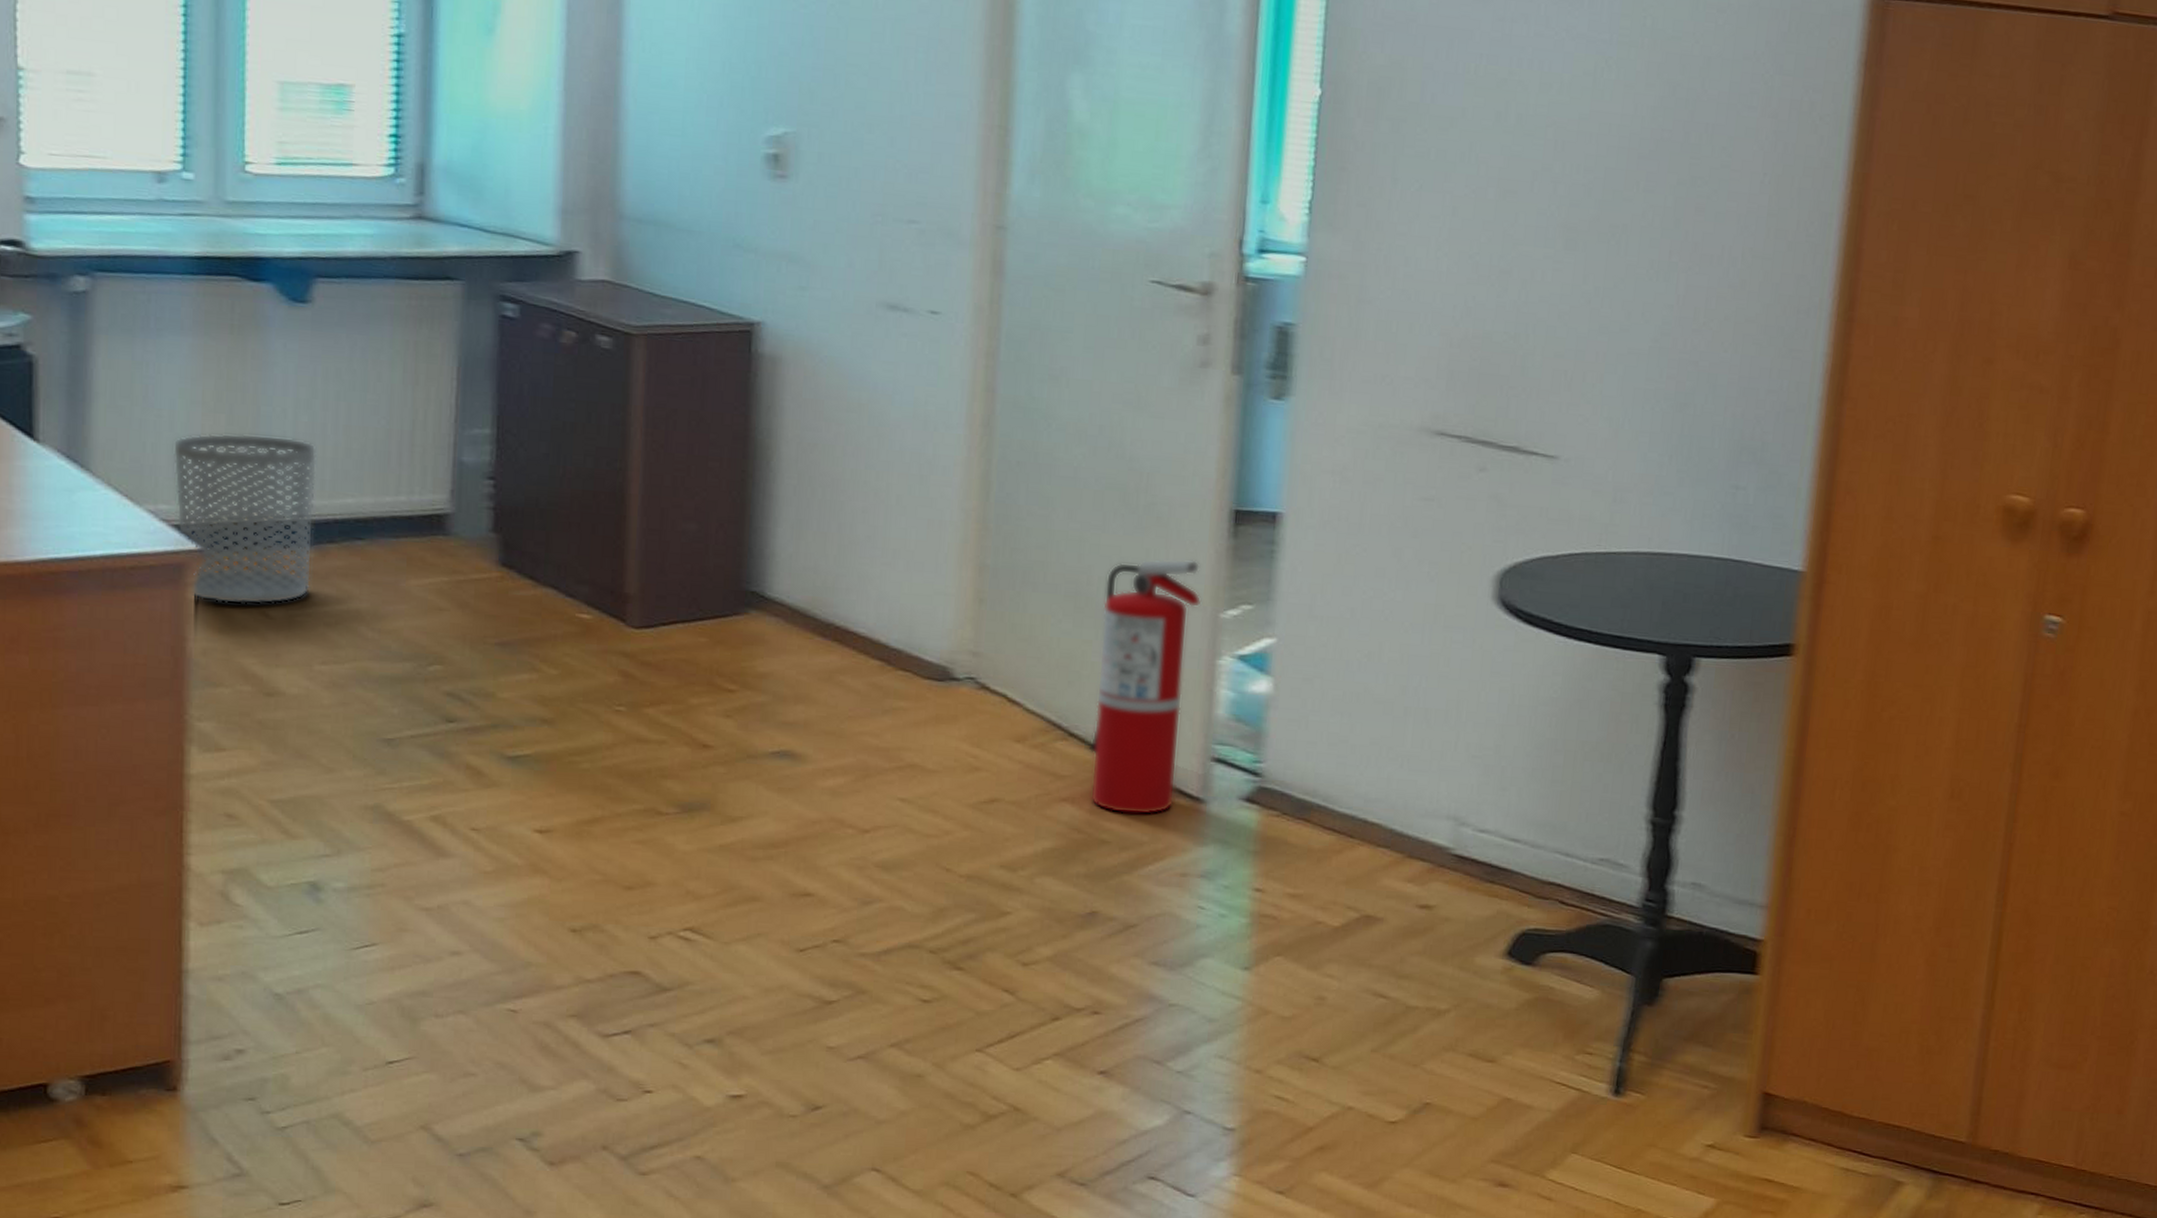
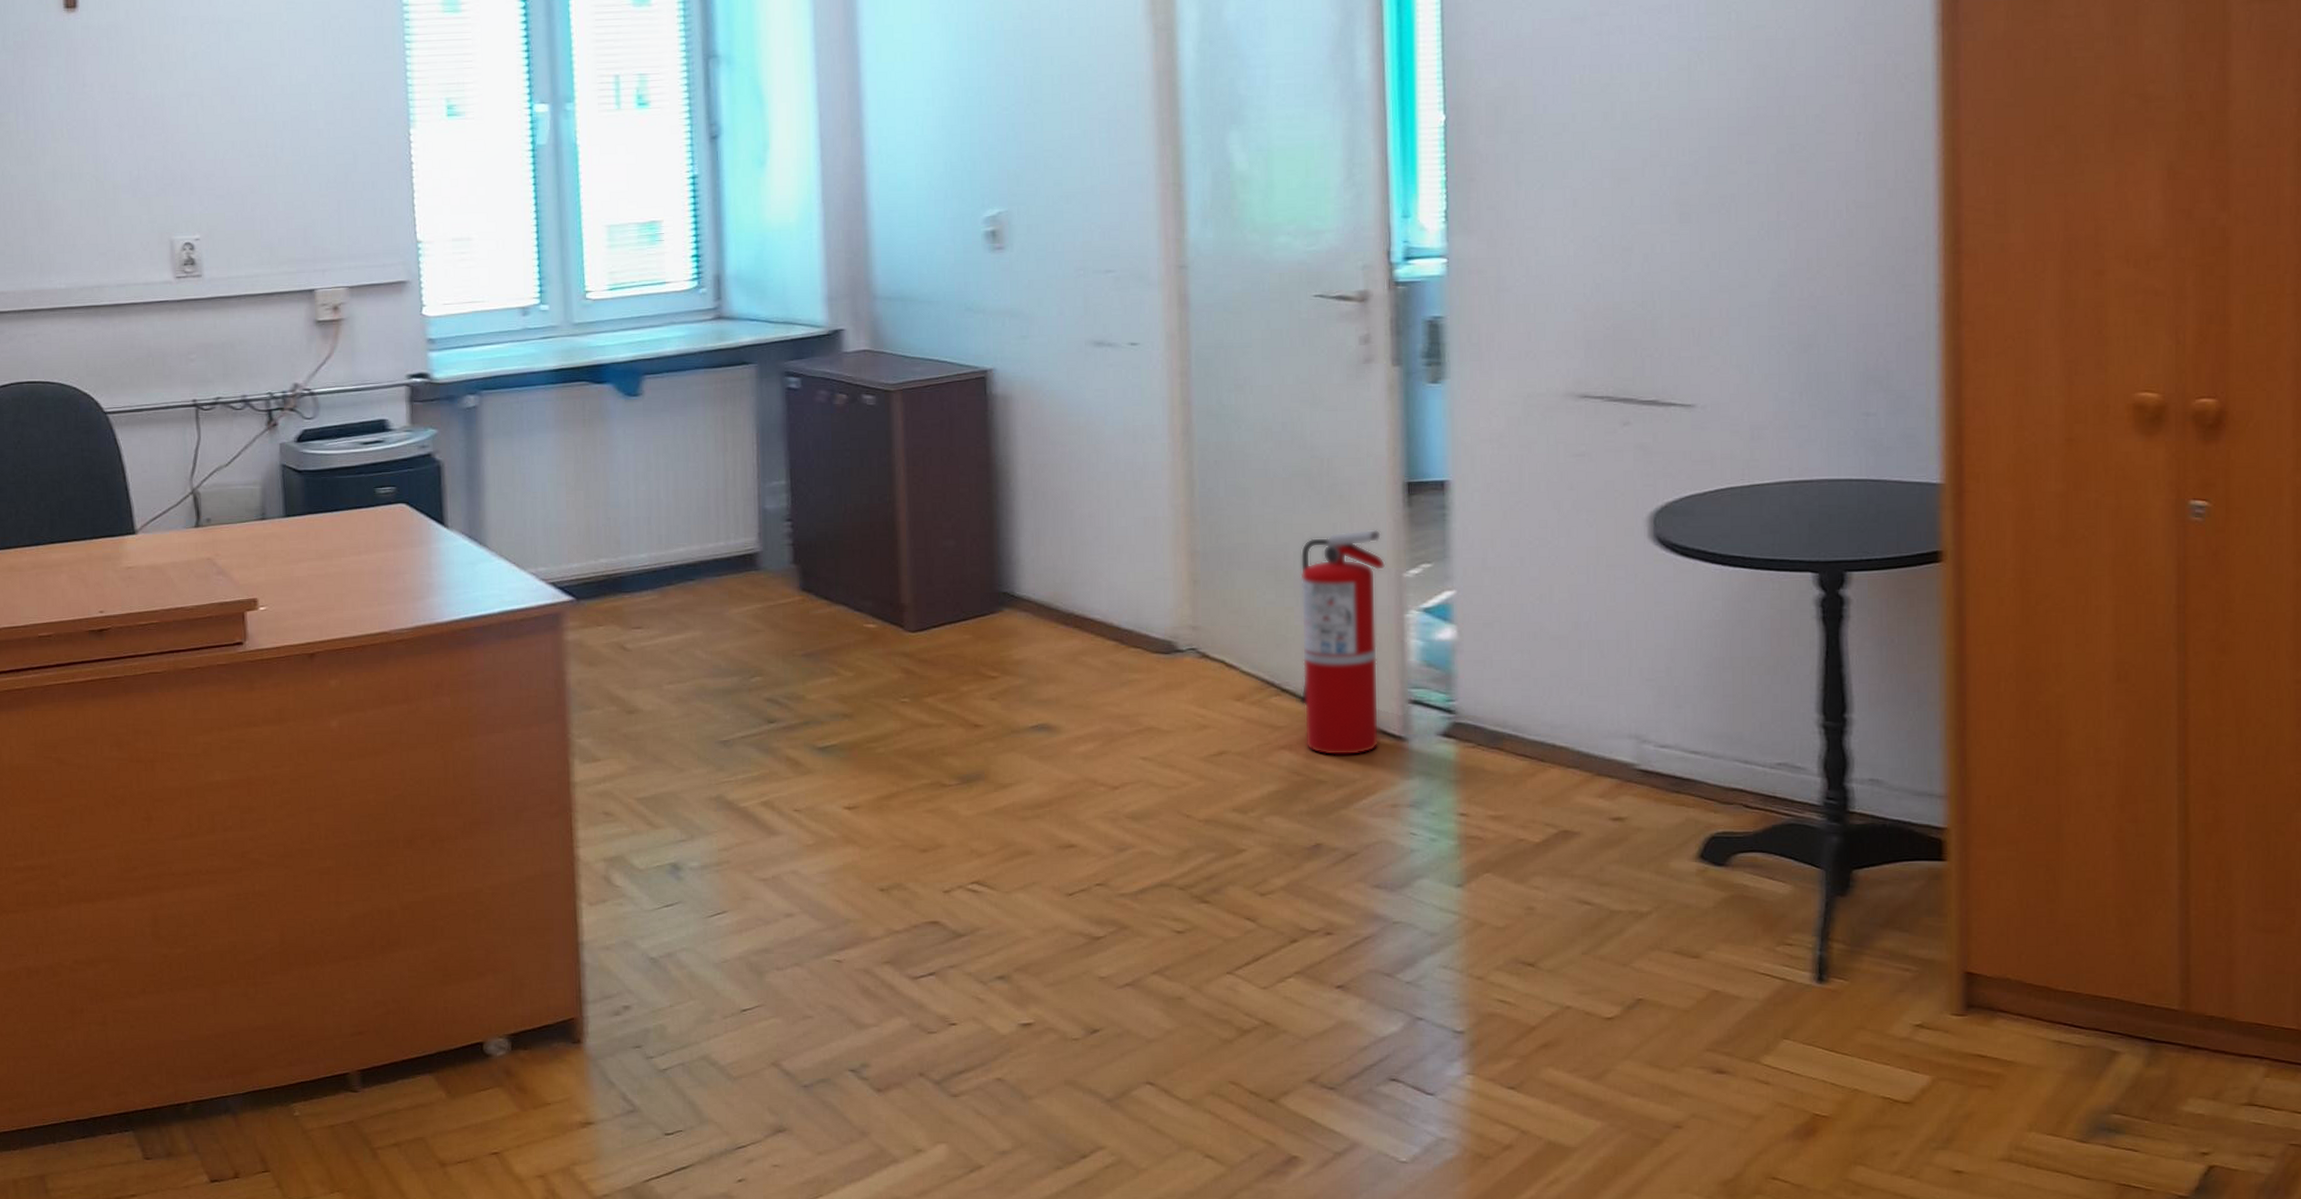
waste bin: present [172,433,317,605] -> none [546,503,657,642]

